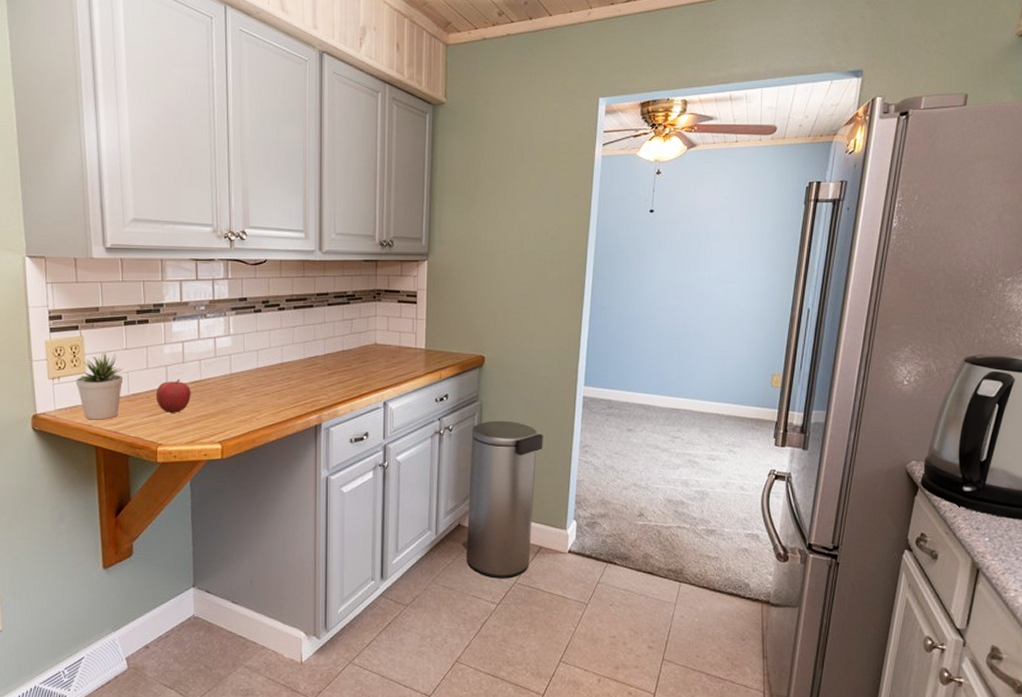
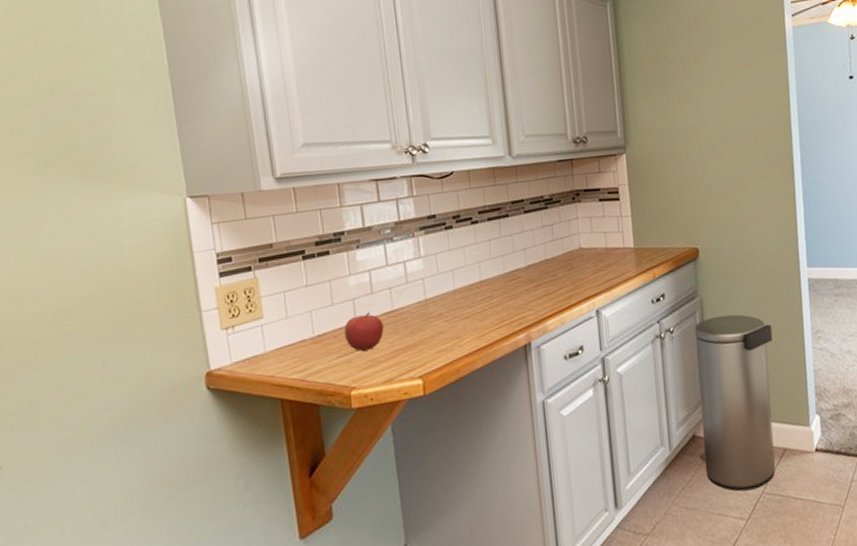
potted plant: present [75,353,124,420] -> none [252,292,307,370]

